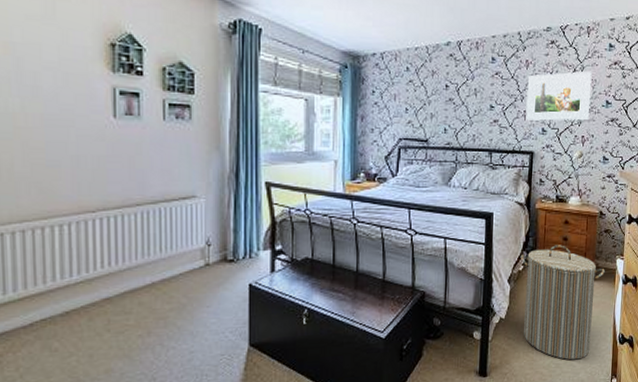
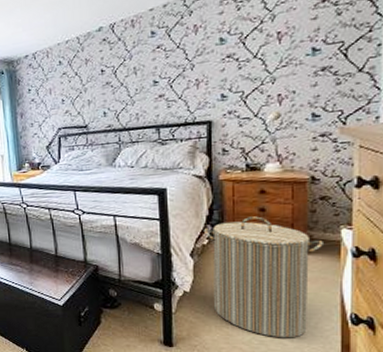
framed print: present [526,71,592,121] -> none [197,17,288,89]

